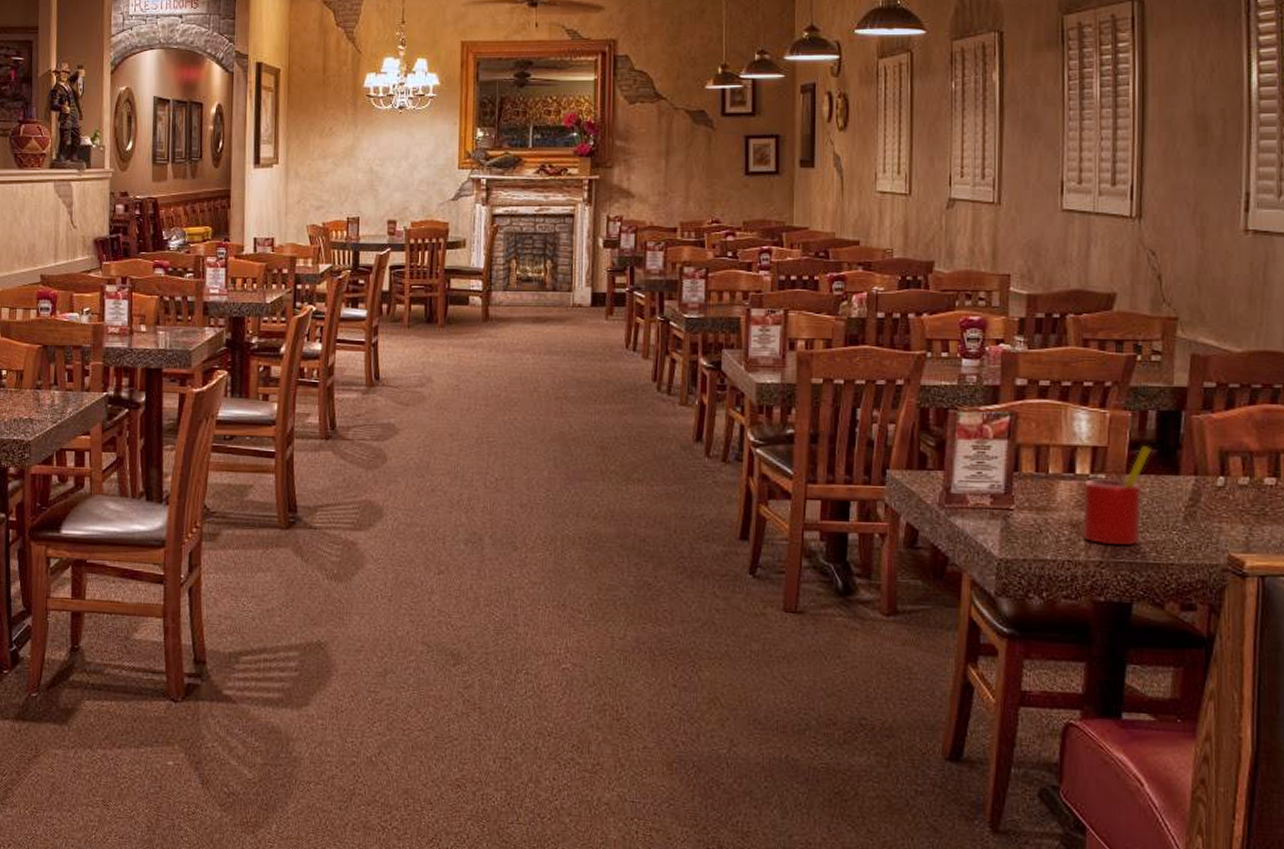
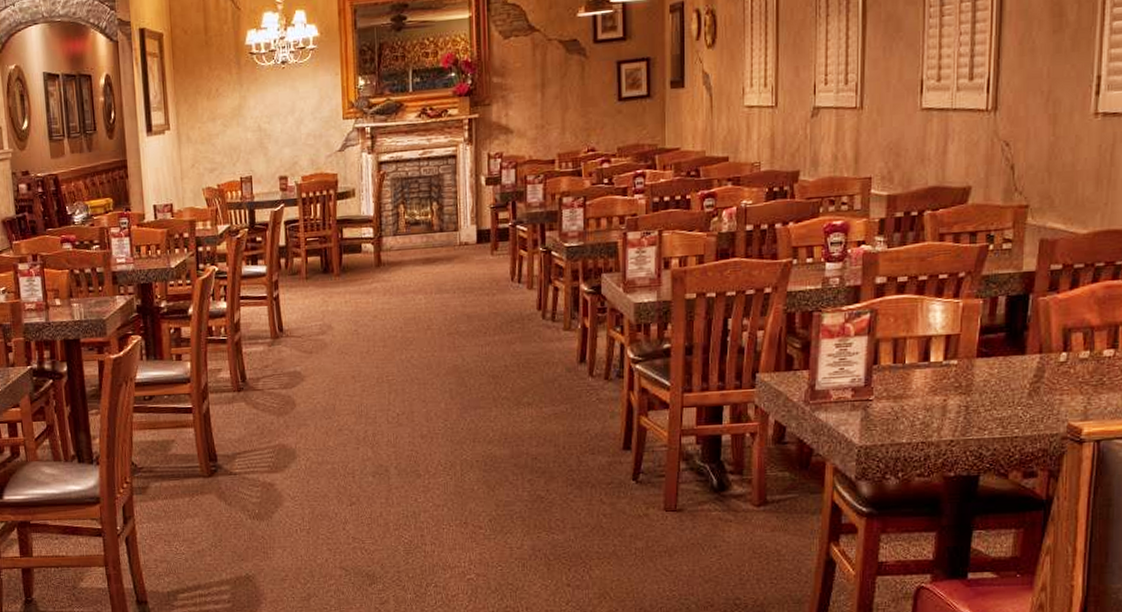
straw: present [1081,446,1152,545] -> none [934,330,1001,424]

